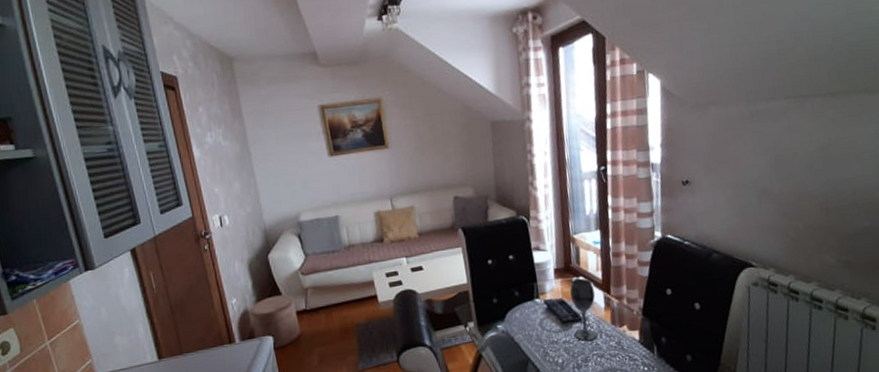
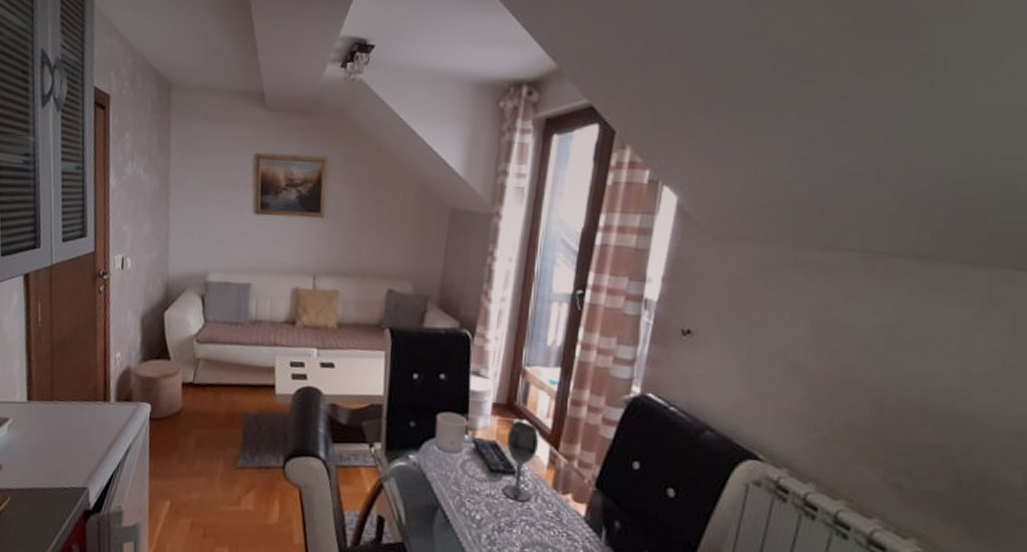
mug: none [512,283,547,316] -> present [434,411,477,453]

